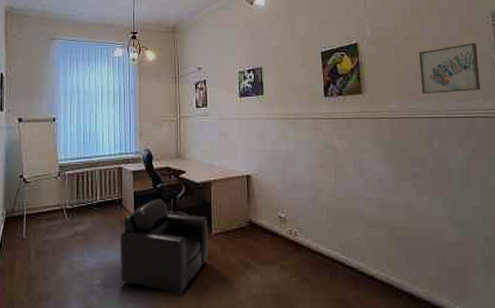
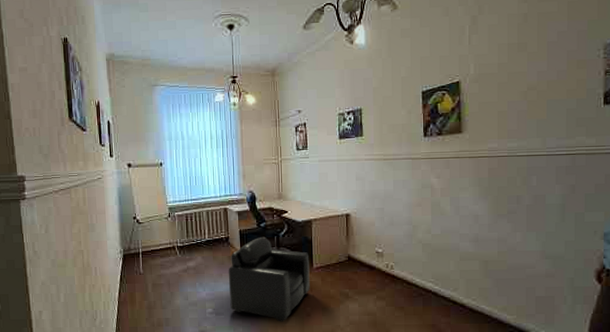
wall art: present [419,43,481,95] -> none [523,78,585,133]

